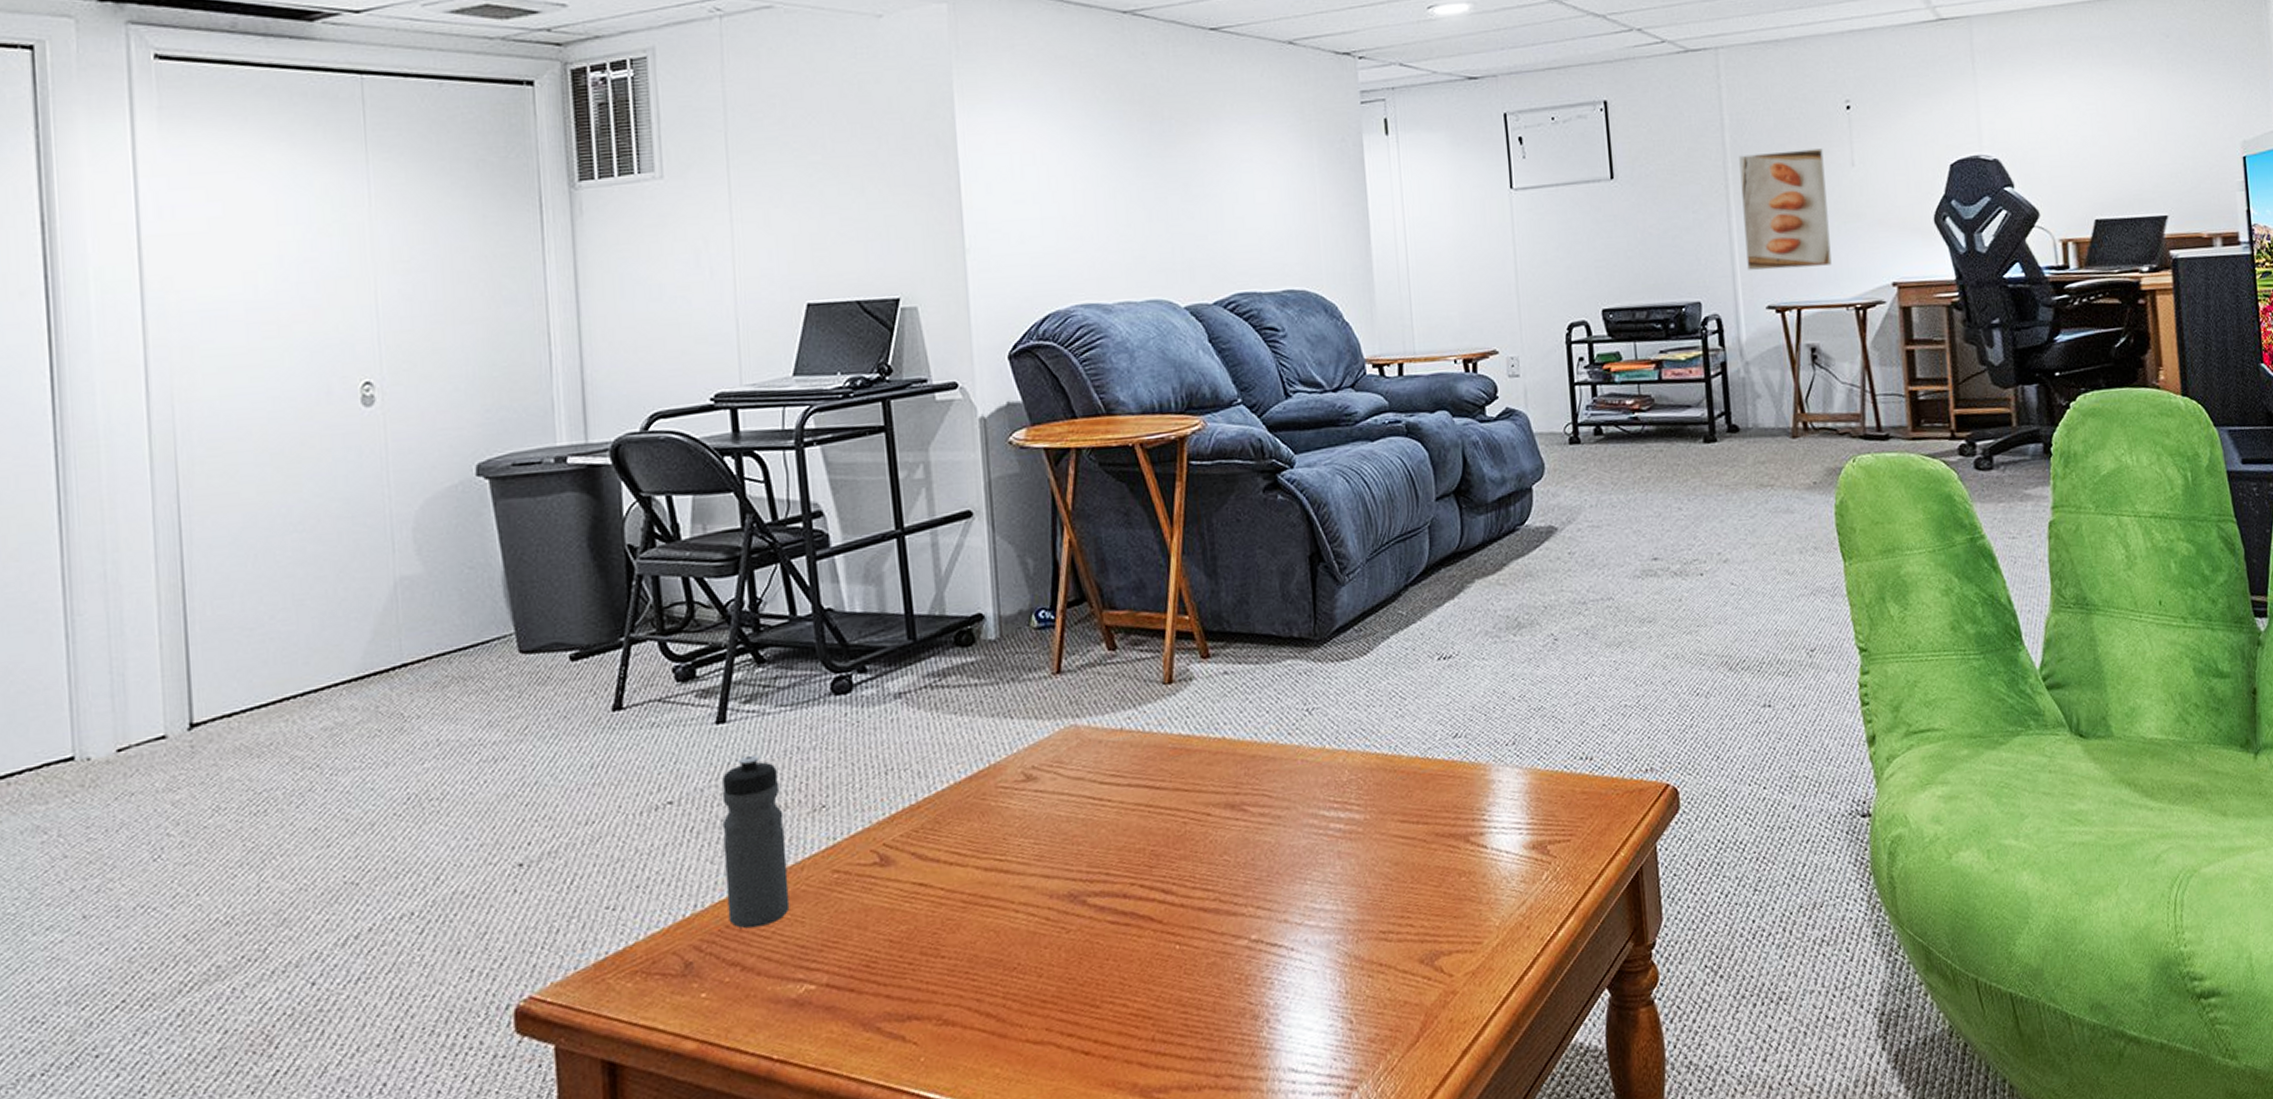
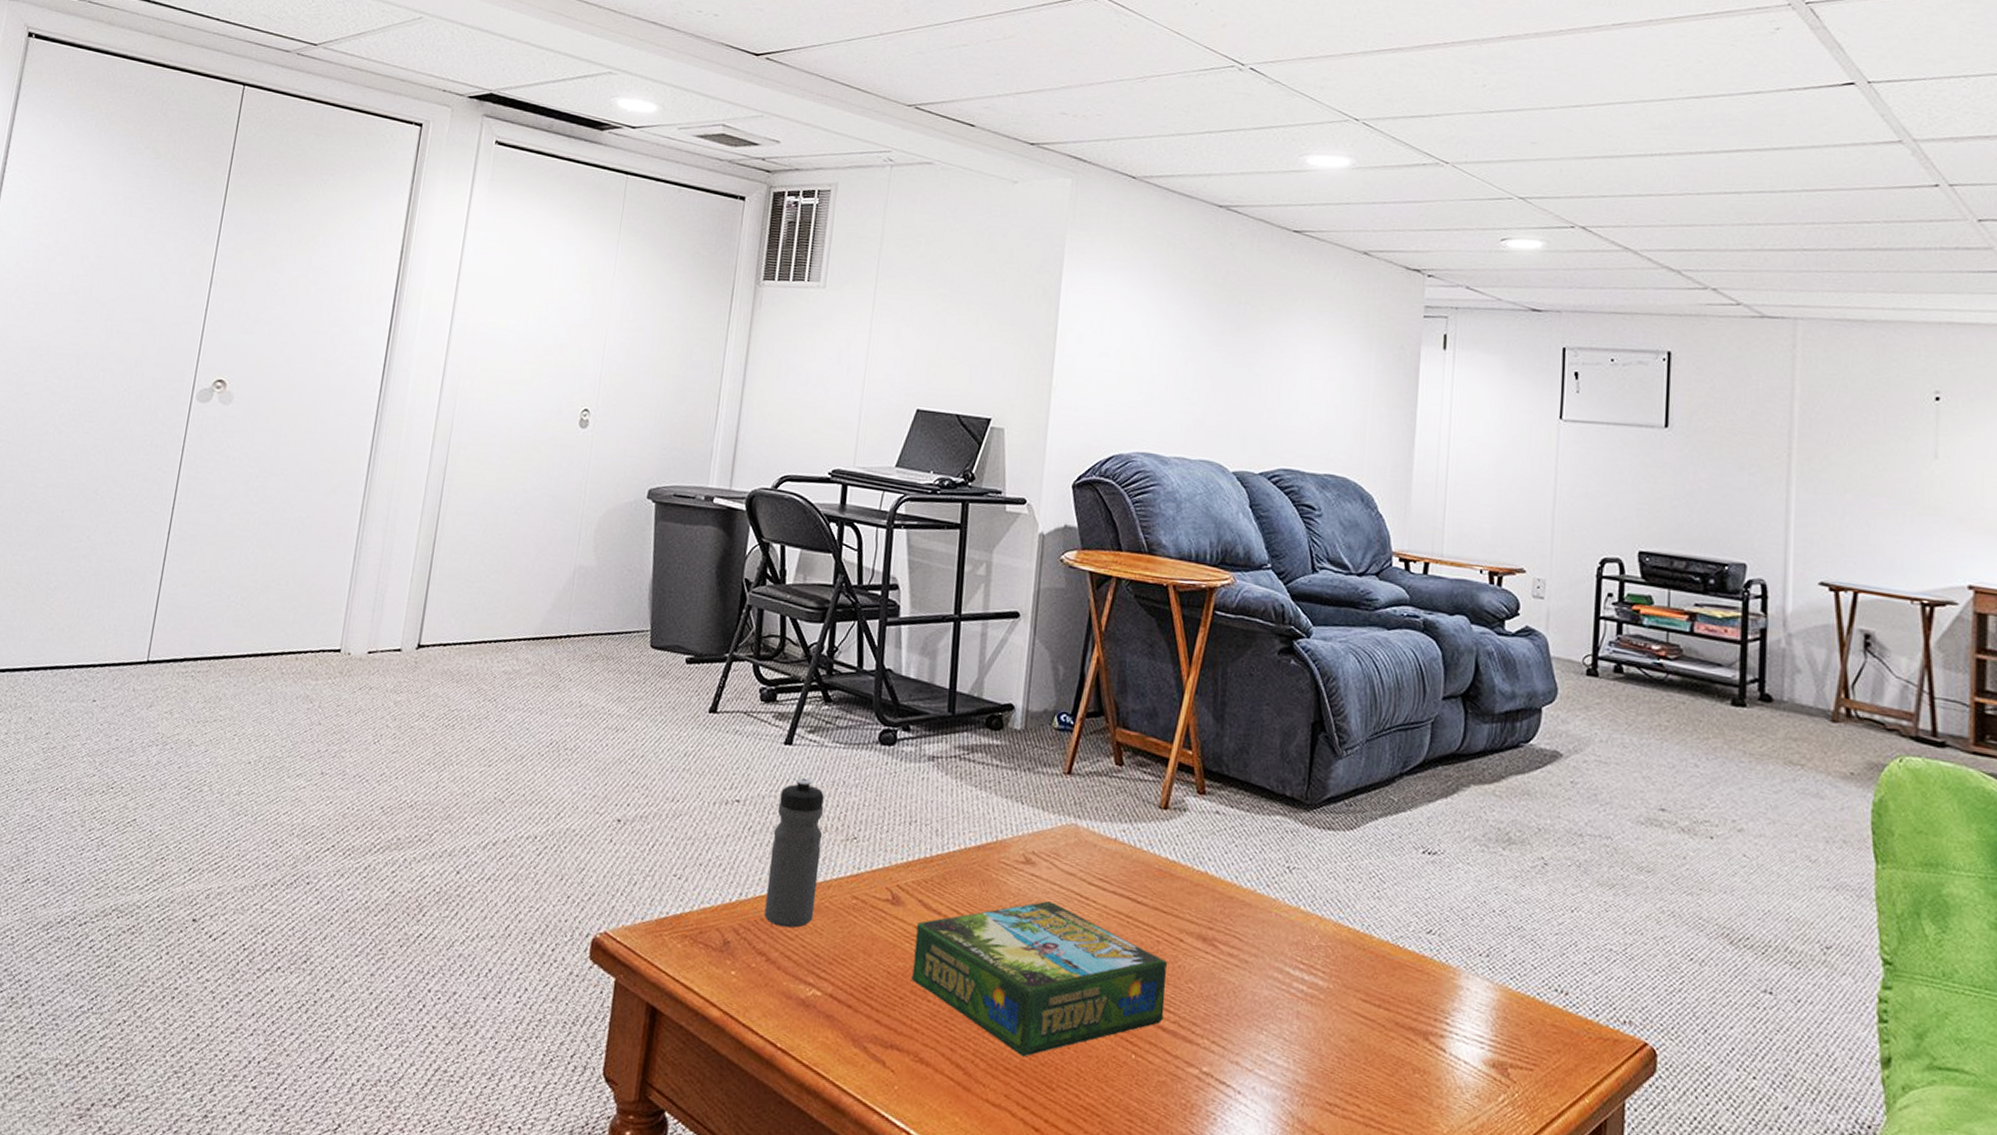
board game: none [915,813,1203,984] -> present [912,901,1168,1057]
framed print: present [1739,148,1832,271] -> none [1803,427,1903,554]

